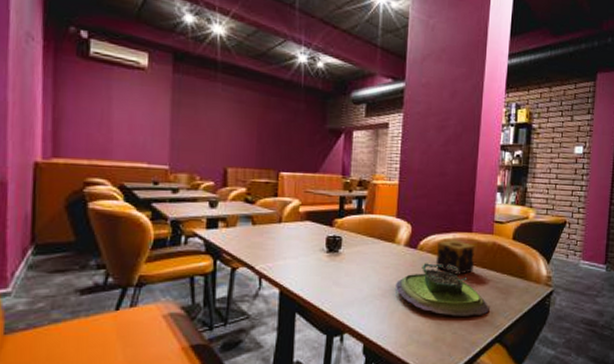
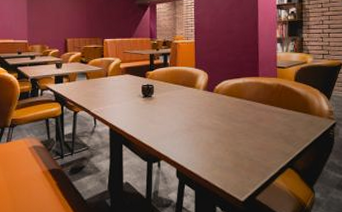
plant pot: present [396,263,490,316] -> none [199,103,280,146]
candle: present [435,240,475,275] -> none [230,84,263,112]

